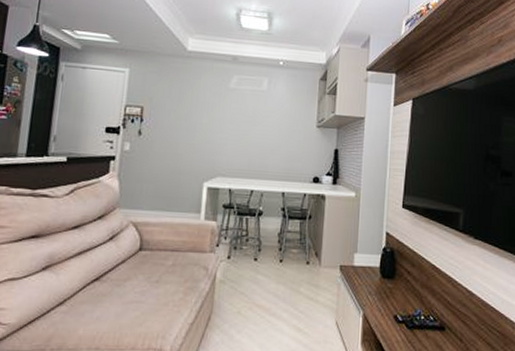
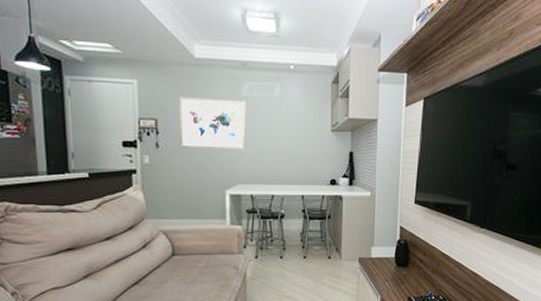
wall art: none [162,86,234,142] -> present [179,97,247,150]

